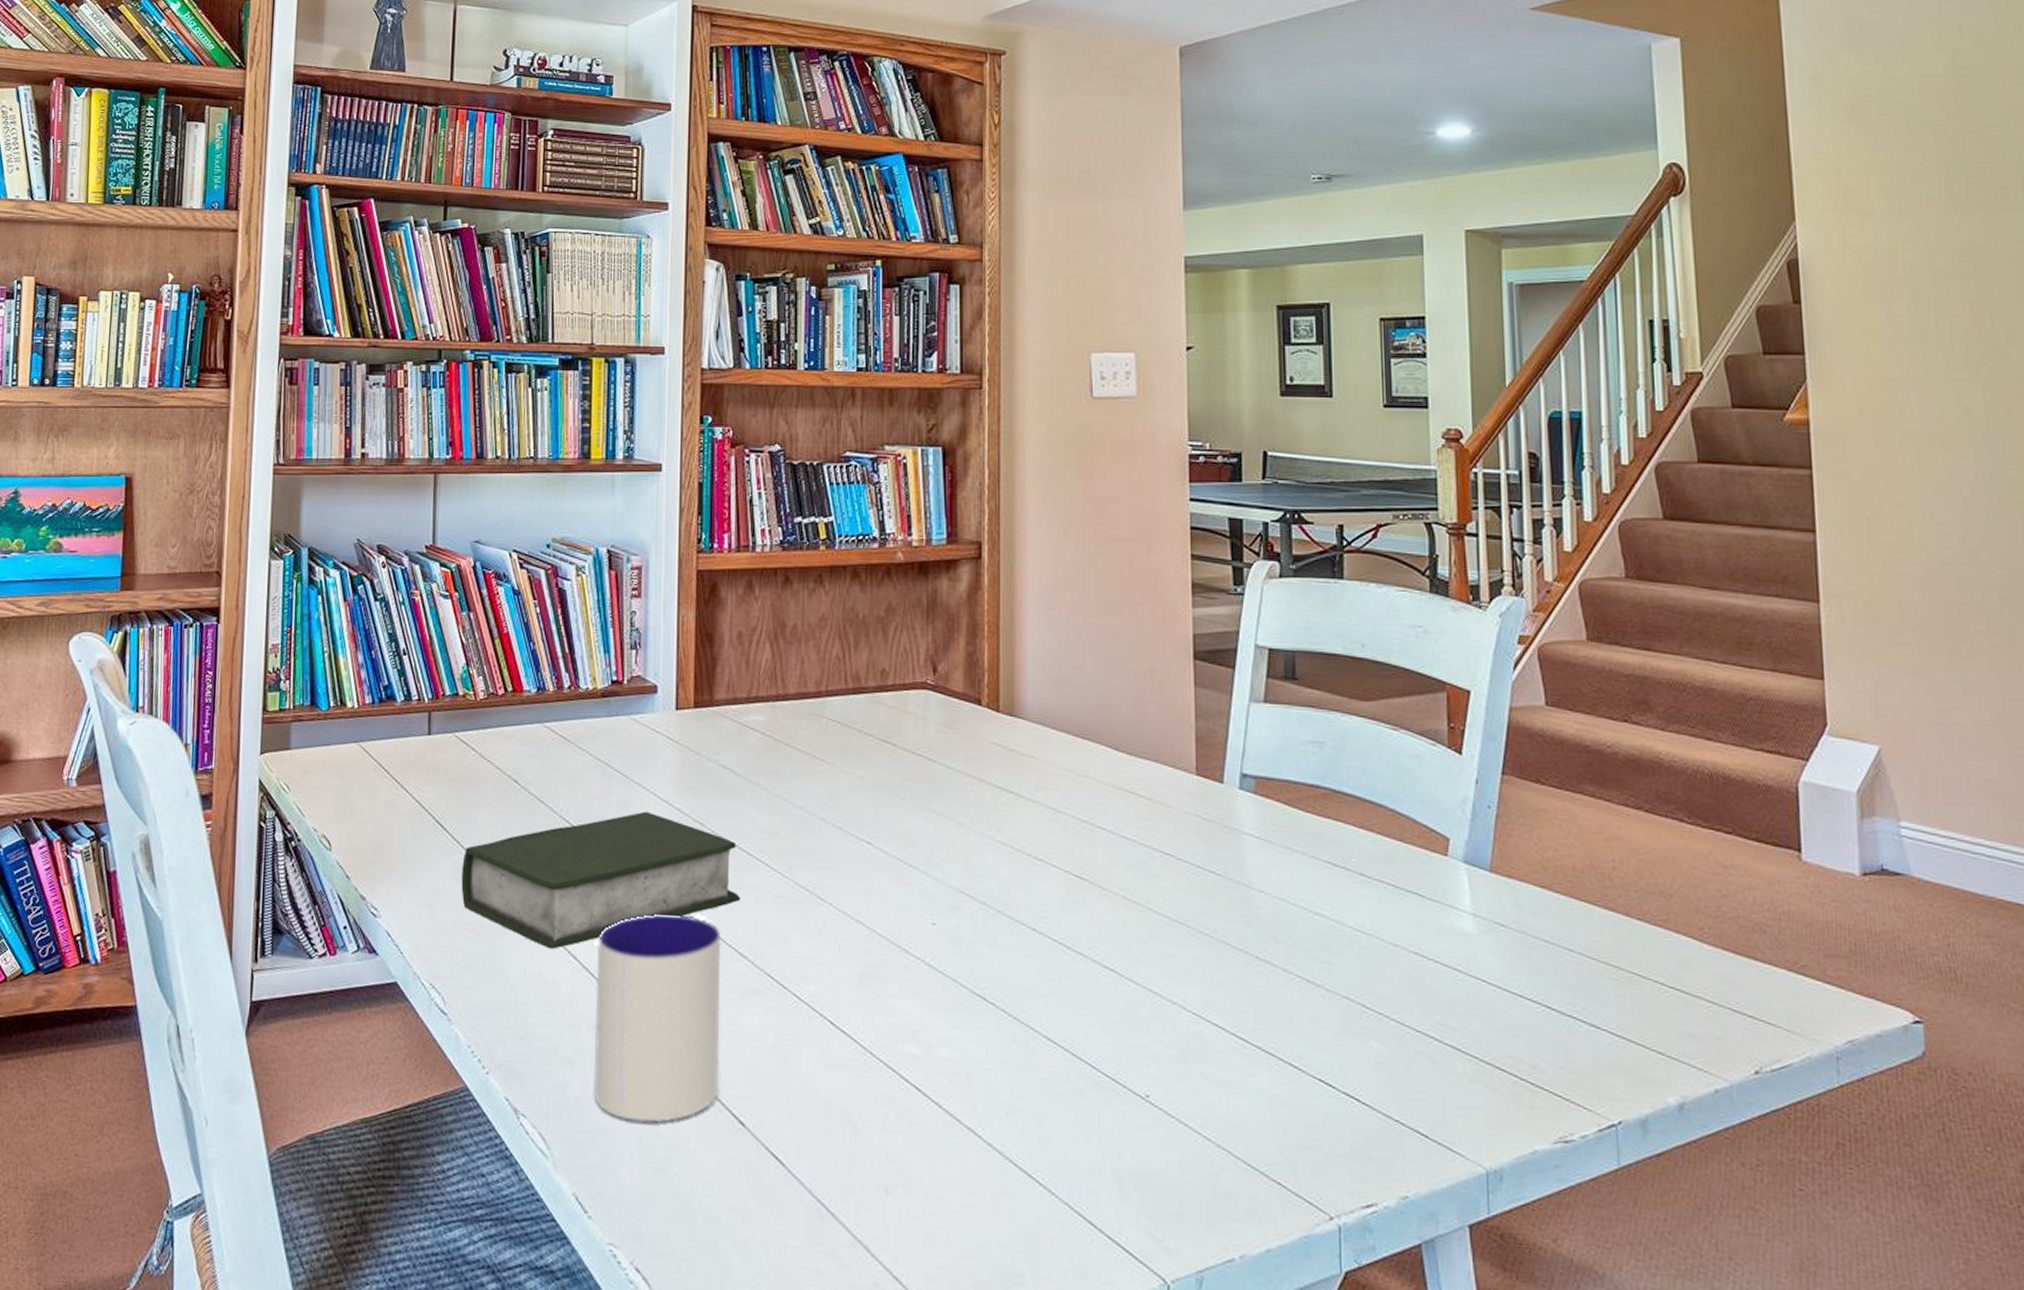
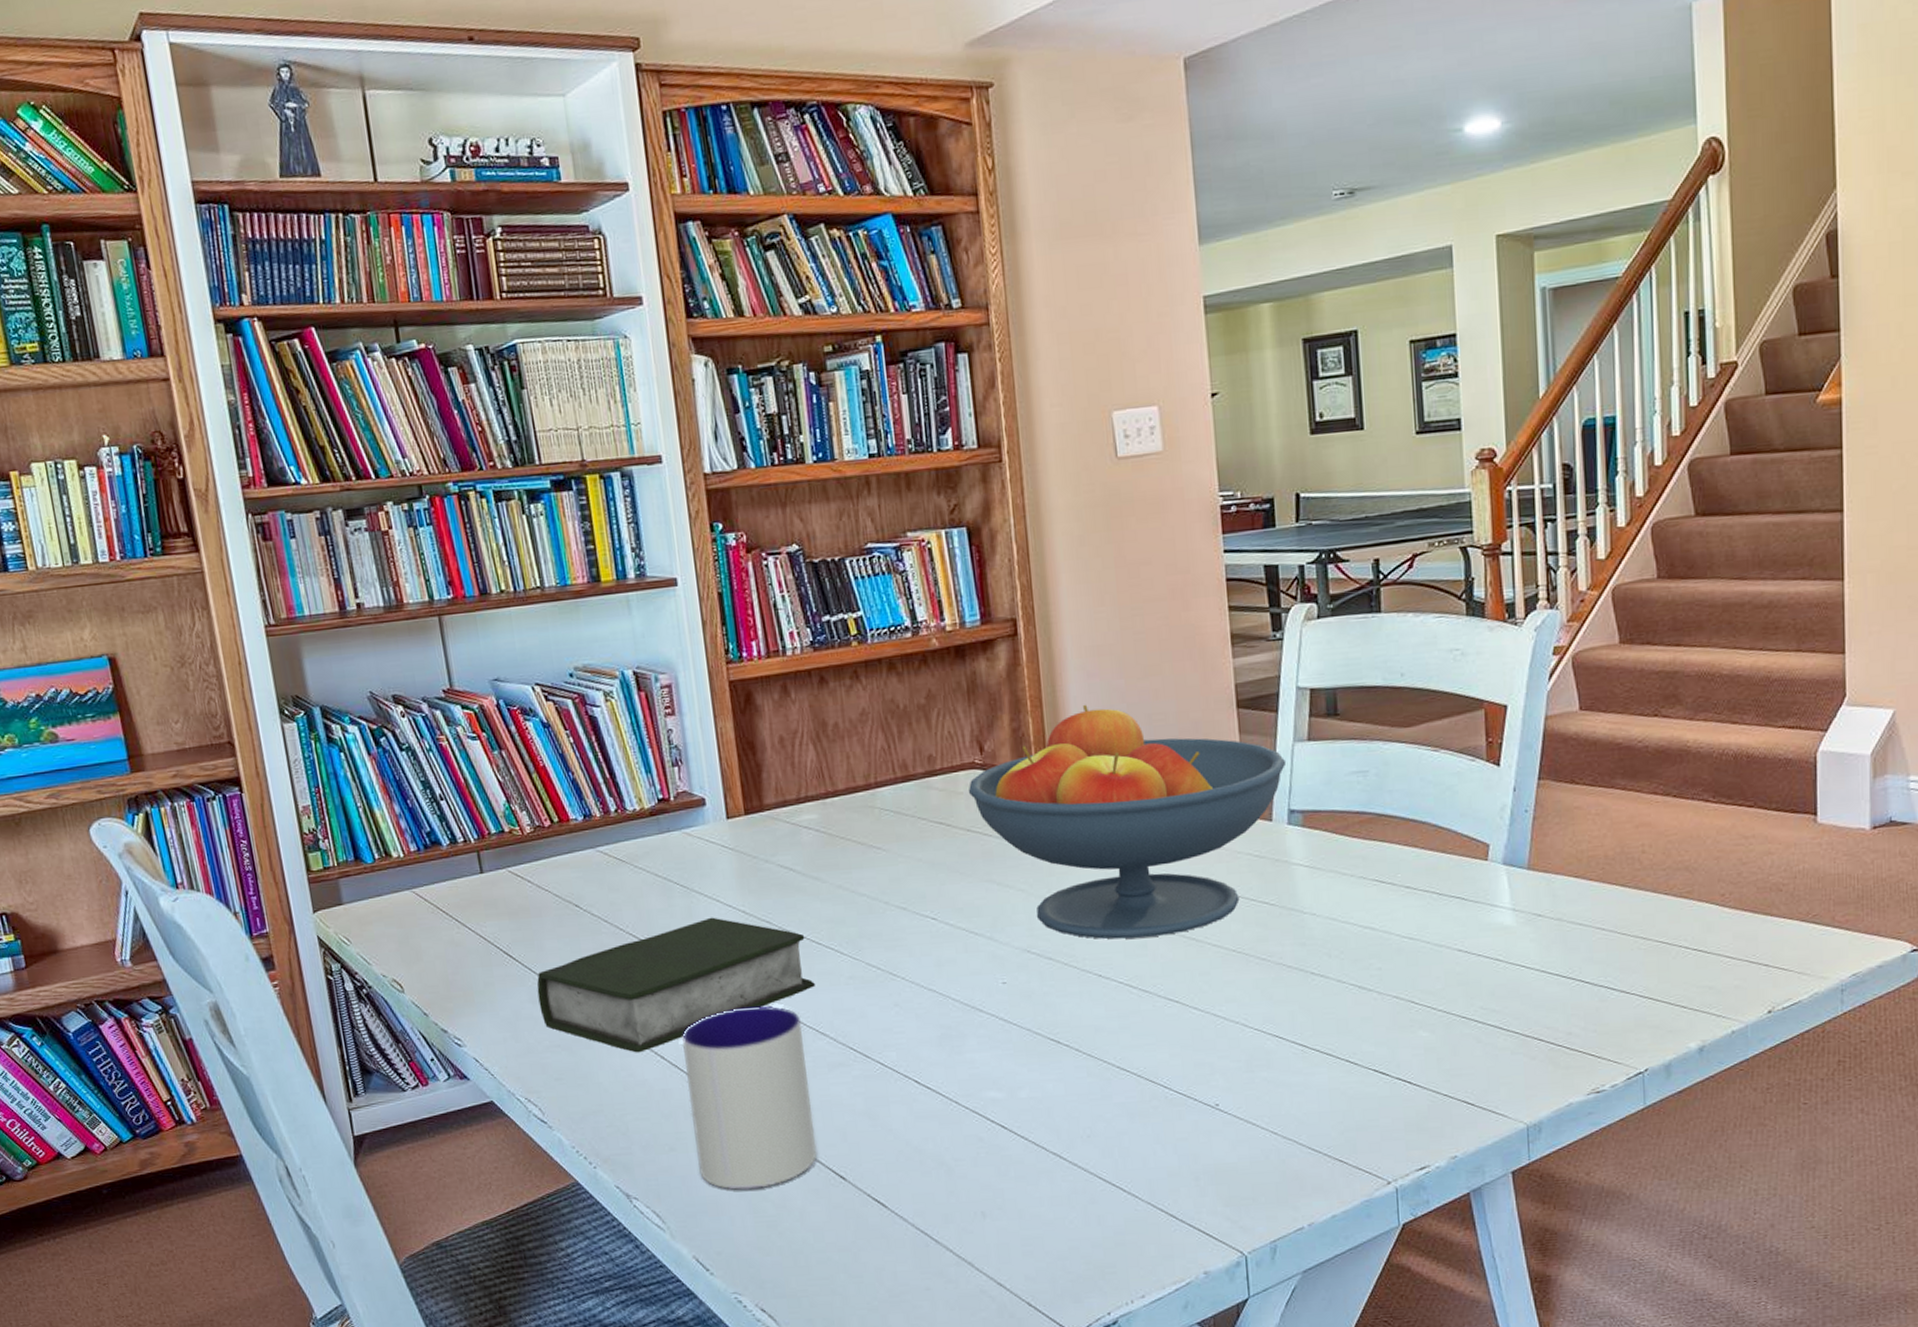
fruit bowl: none [917,636,1241,894] -> present [968,704,1287,939]

